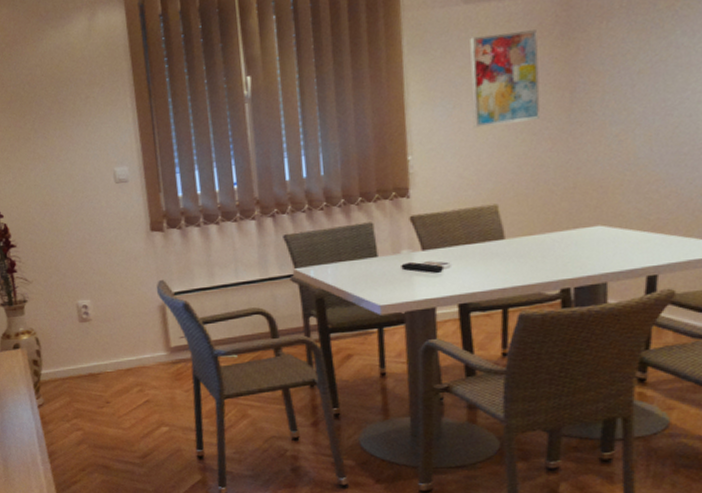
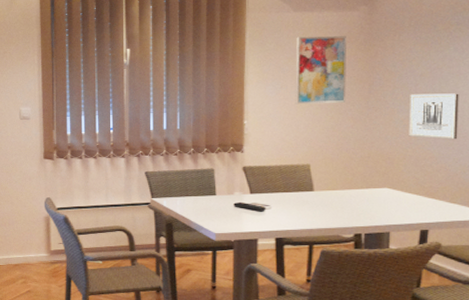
wall art: none [624,91,692,156] -> present [409,93,459,140]

